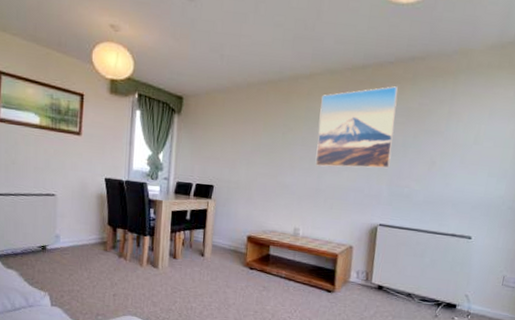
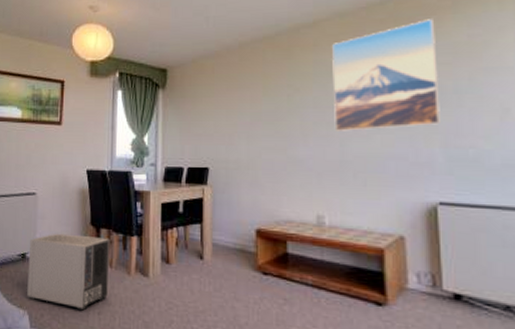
air purifier: none [48,230,126,293] -> present [27,233,110,311]

